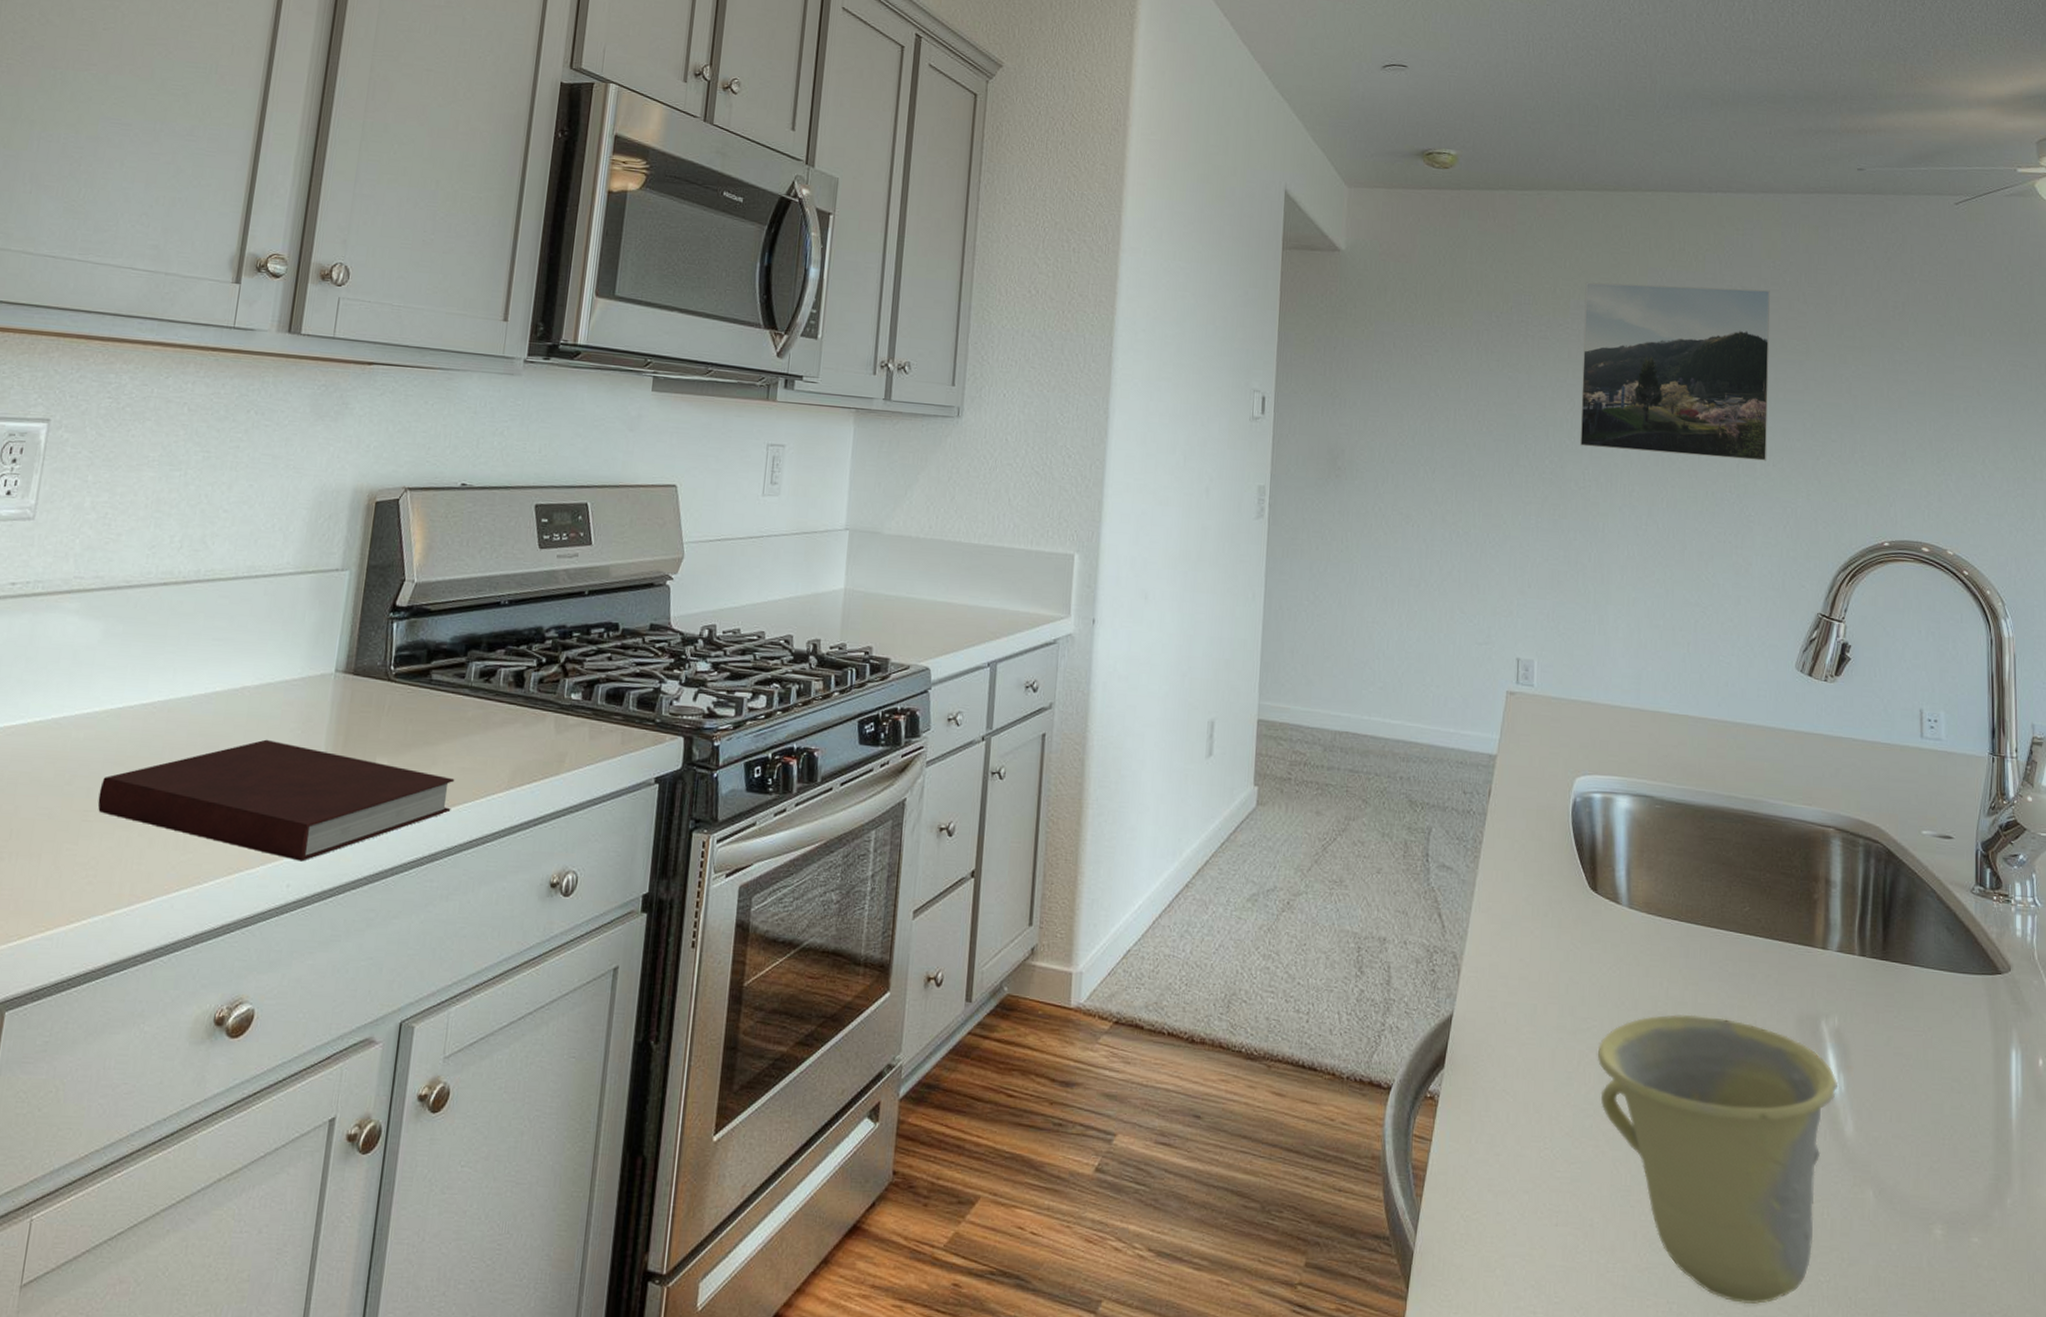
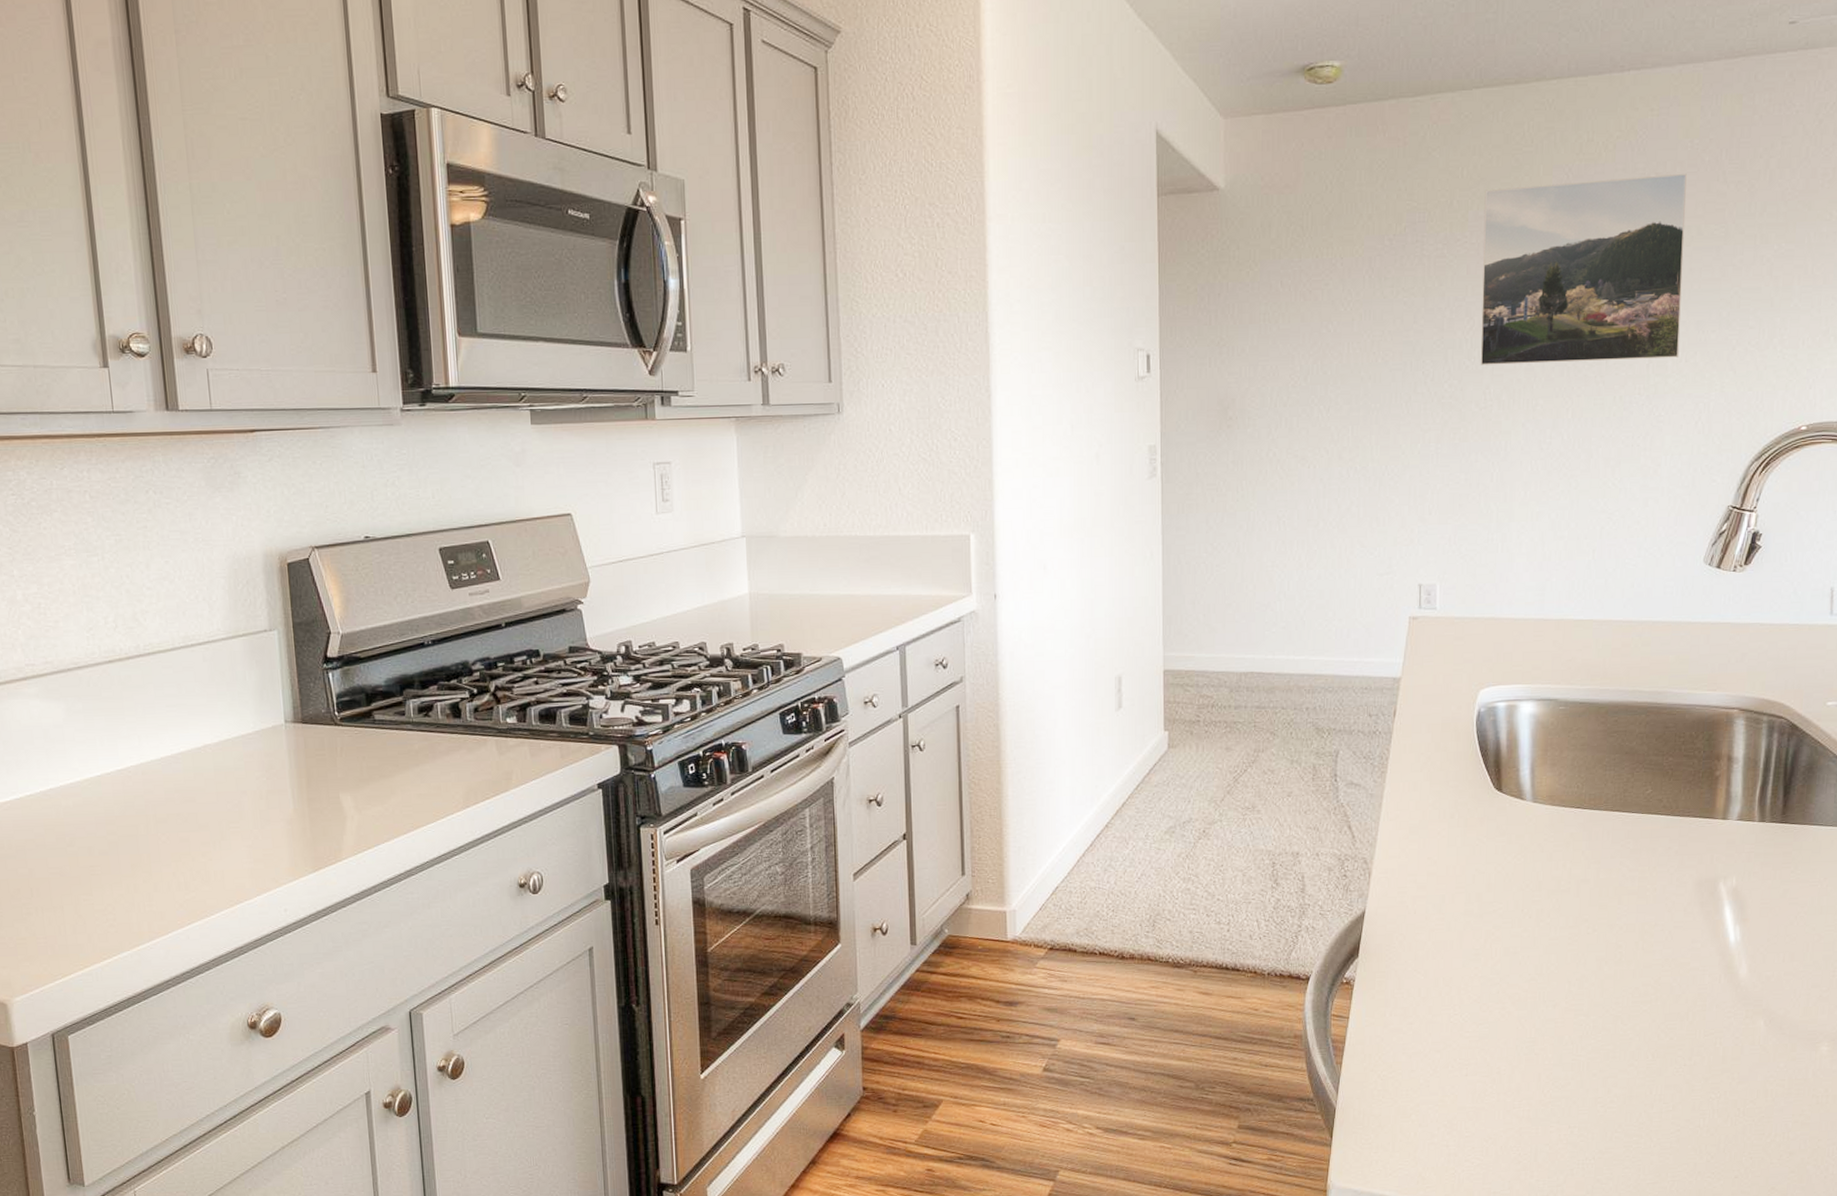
notebook: present [98,739,455,862] -> none [99,788,417,889]
cup: present [1597,1014,1837,1305] -> none [1503,889,1733,1123]

